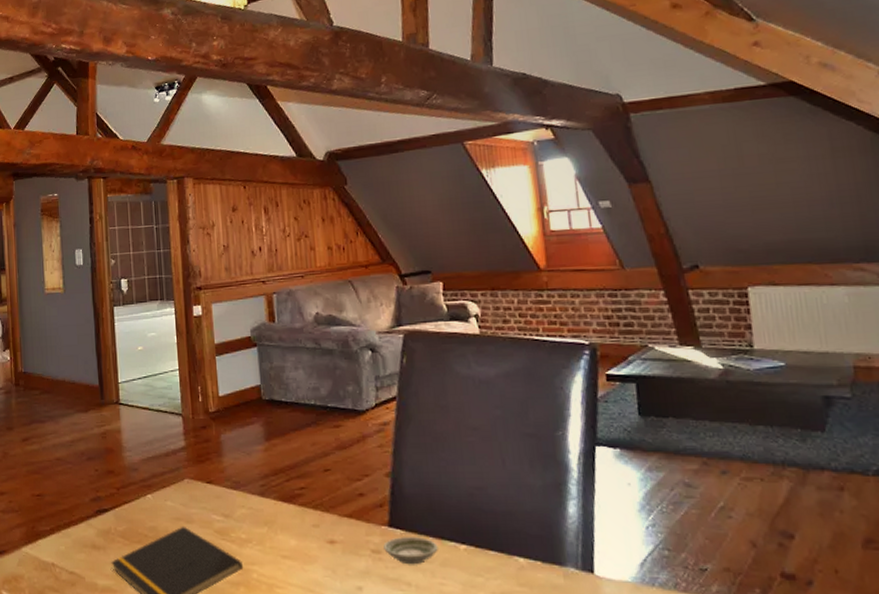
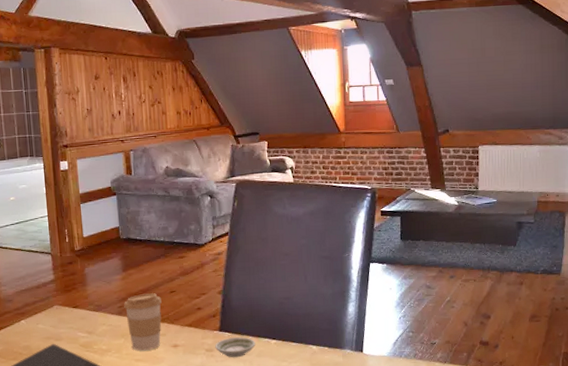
coffee cup: none [267,471,314,545] -> present [124,293,162,351]

